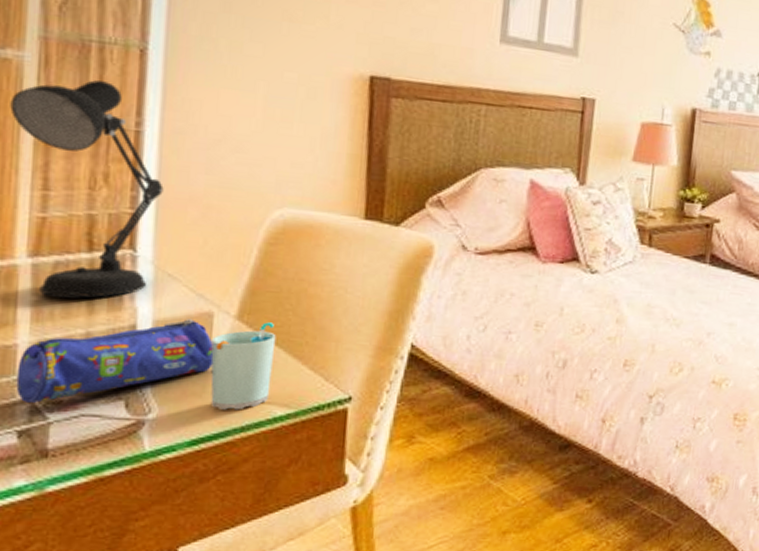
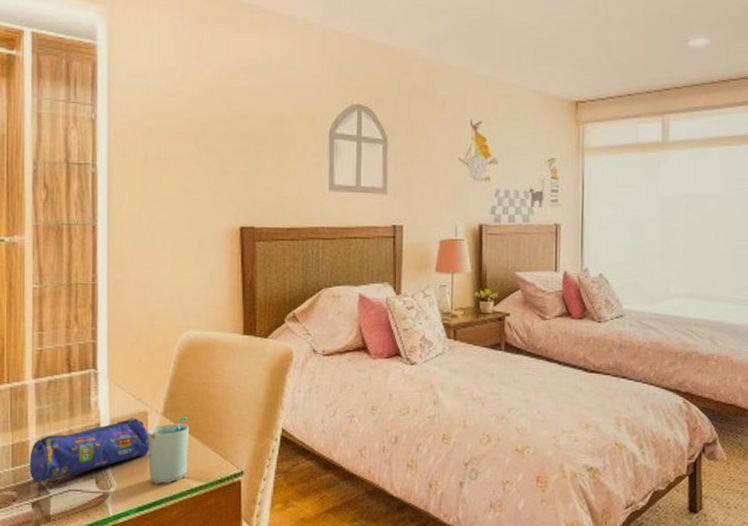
desk lamp: present [10,80,164,298] -> none [18,251,112,406]

